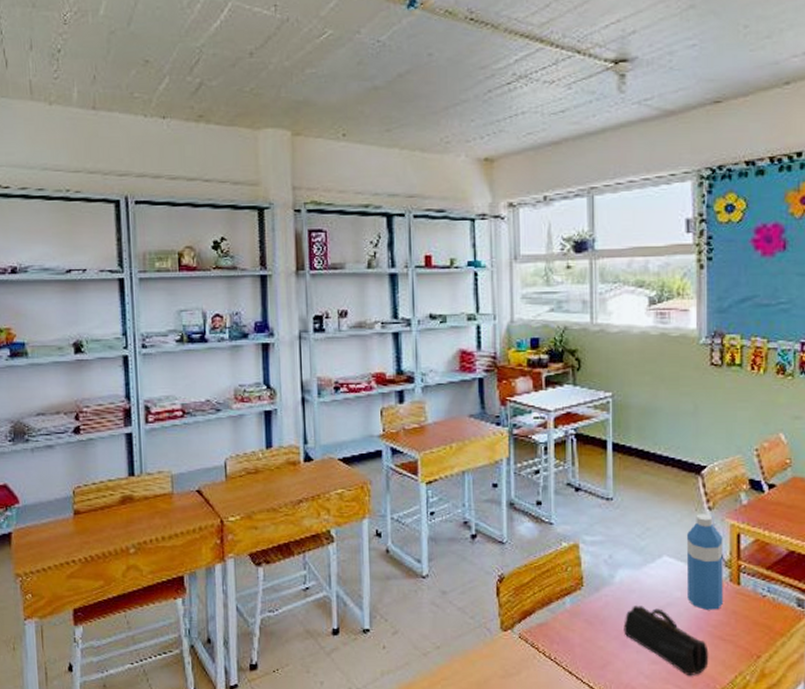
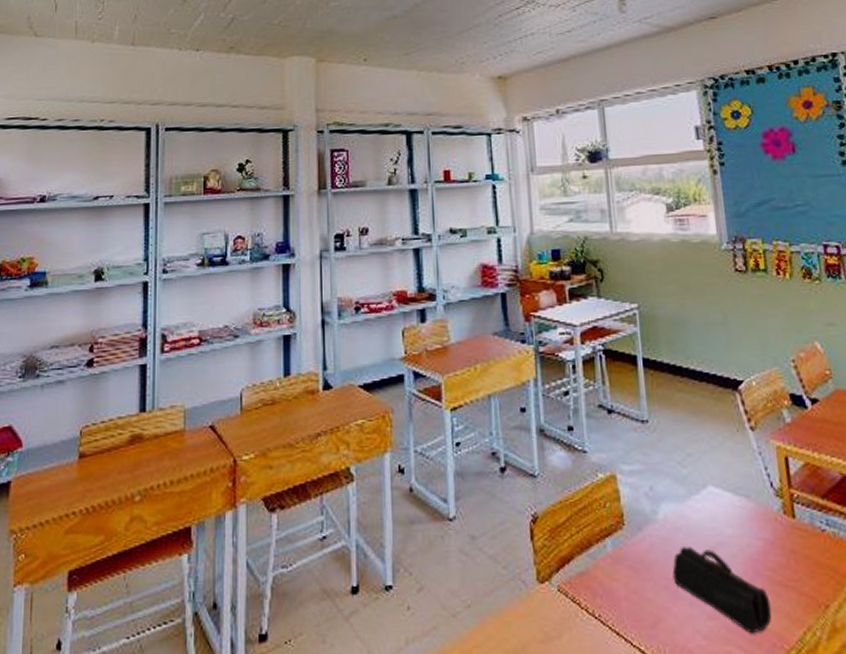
water bottle: present [687,514,723,610] -> none [731,435,779,550]

